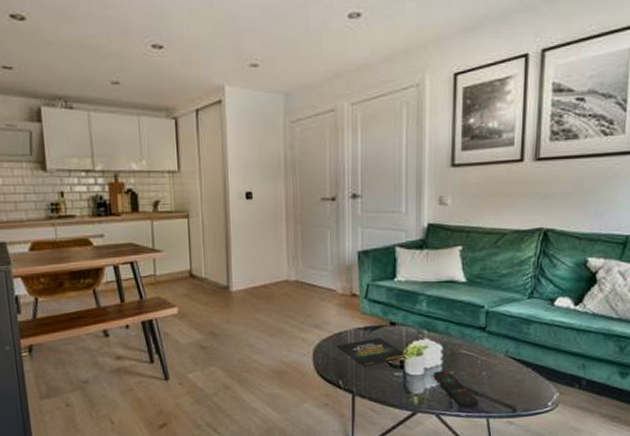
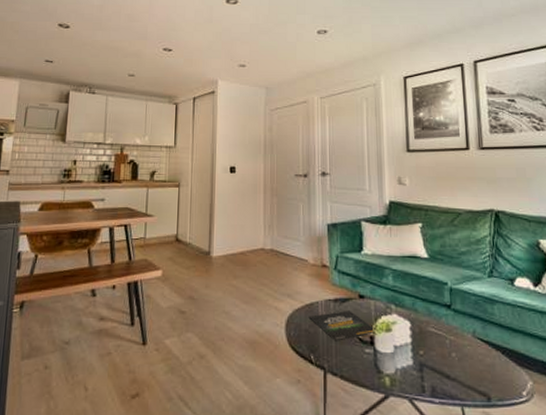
remote control: present [432,371,479,407] -> none [403,350,451,393]

